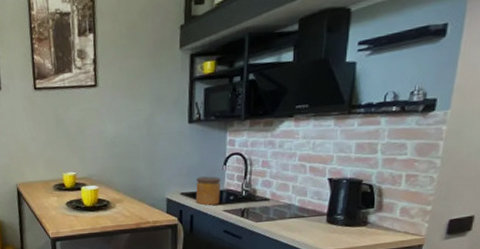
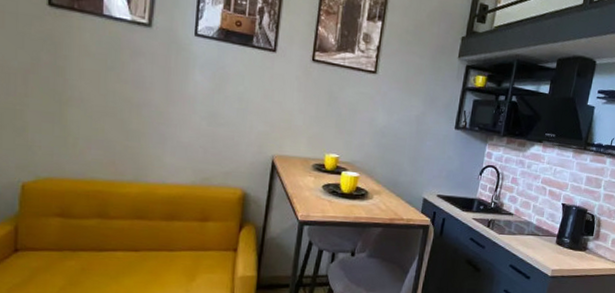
jar: present [195,176,221,206] -> none [449,182,475,212]

